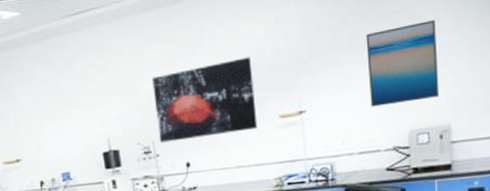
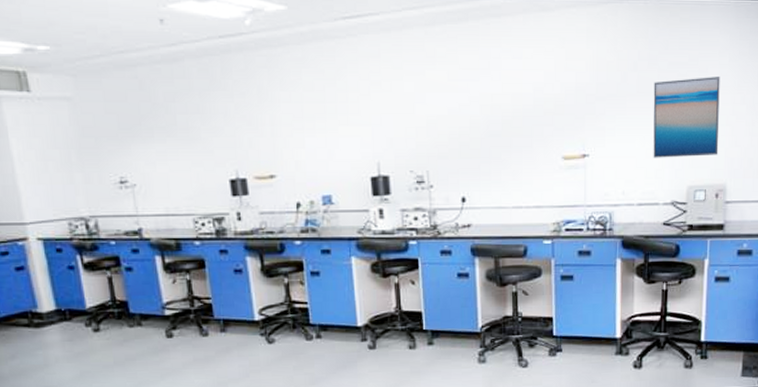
wall art: present [152,57,258,143] -> none [431,90,539,173]

